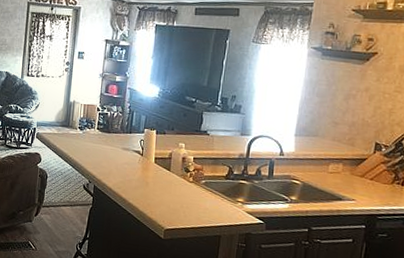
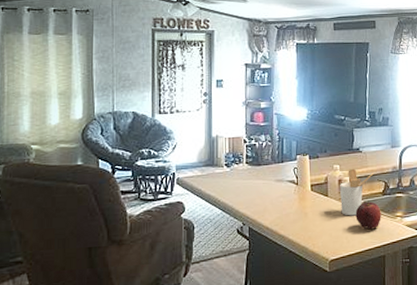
utensil holder: none [181,149,219,194] -> present [340,168,374,216]
fruit: none [195,182,222,209] -> present [355,201,381,230]

